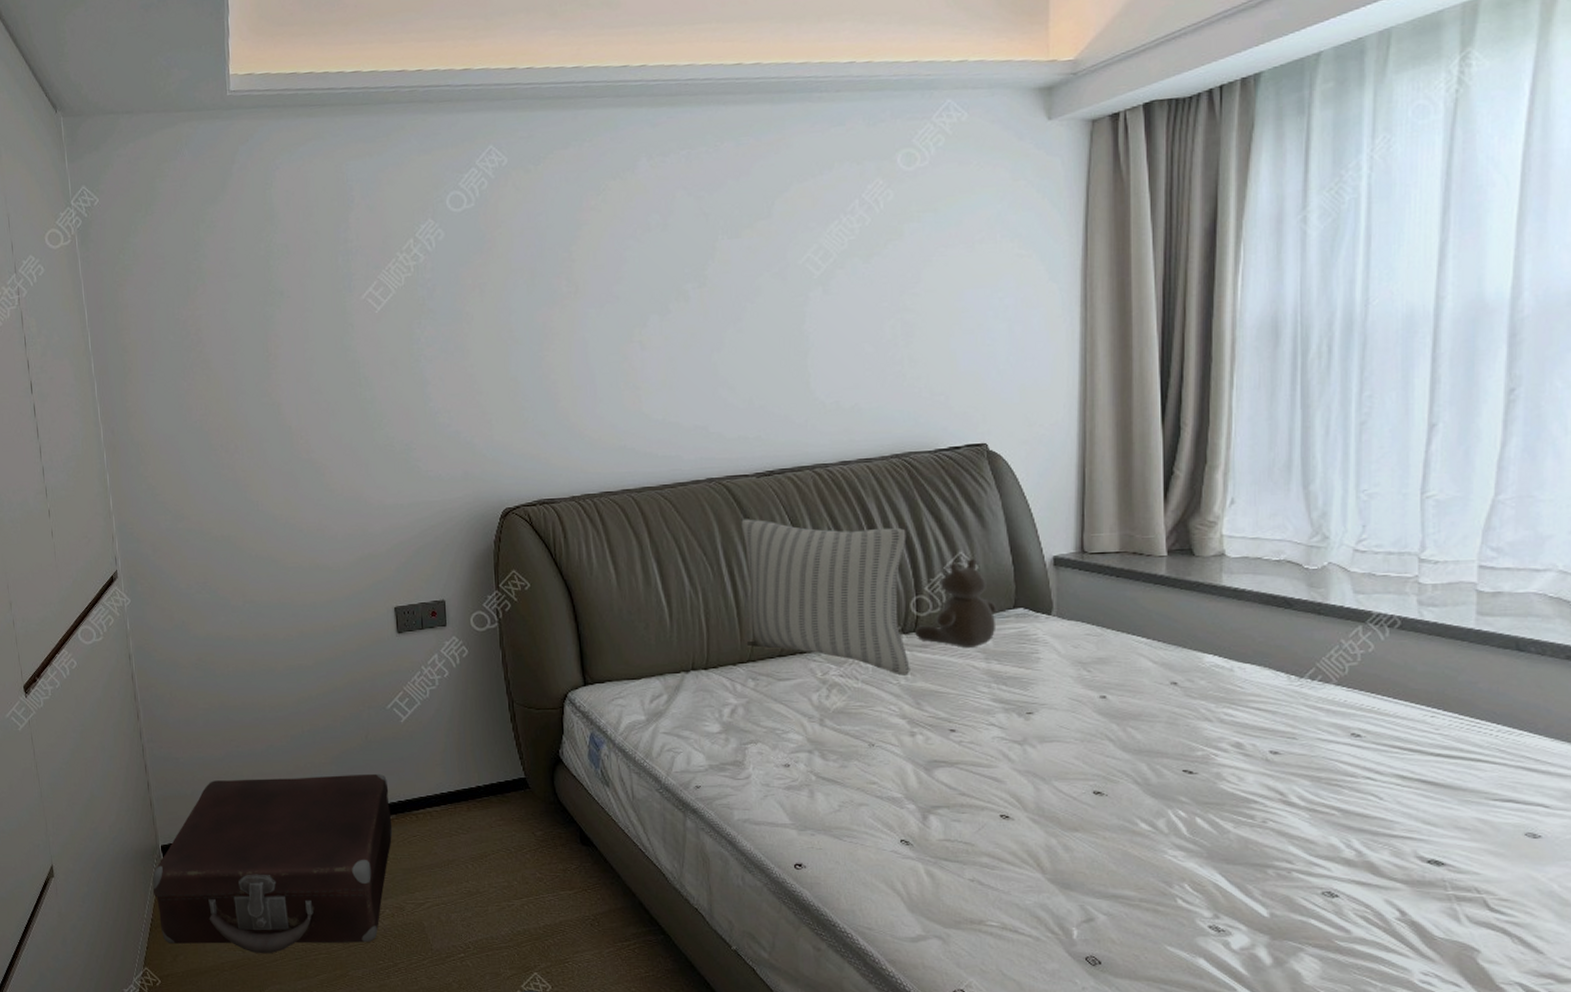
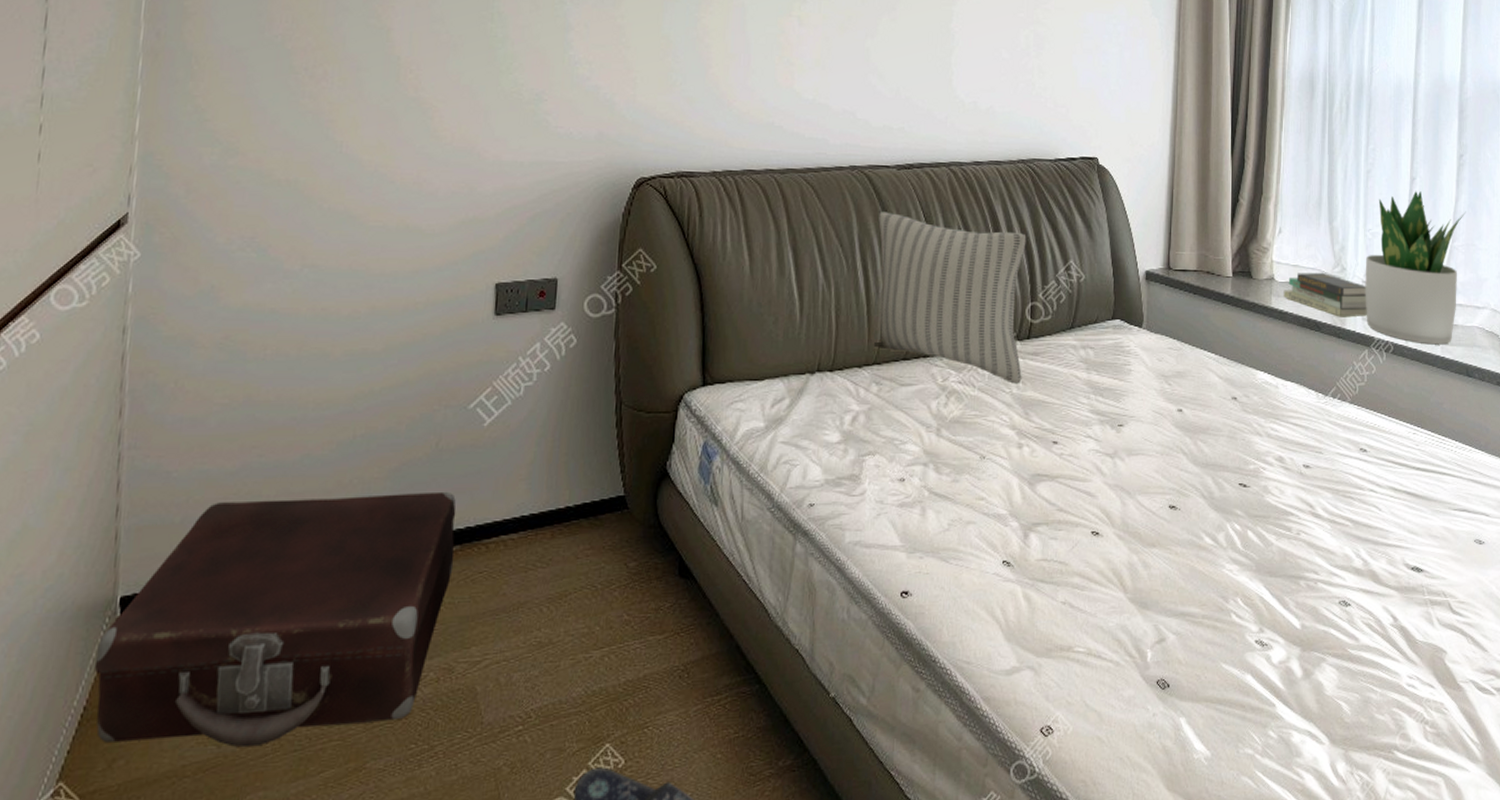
stuffed bear: present [915,558,998,649] -> none [1028,267,1099,358]
books: none [1238,543,1361,592] -> present [1283,272,1367,317]
planter: none [1357,439,1519,617] -> present [1365,191,1466,345]

